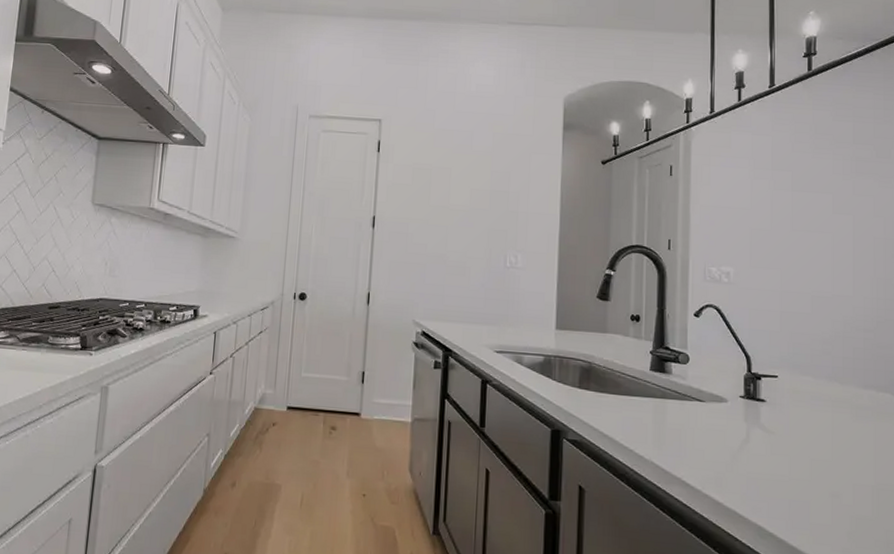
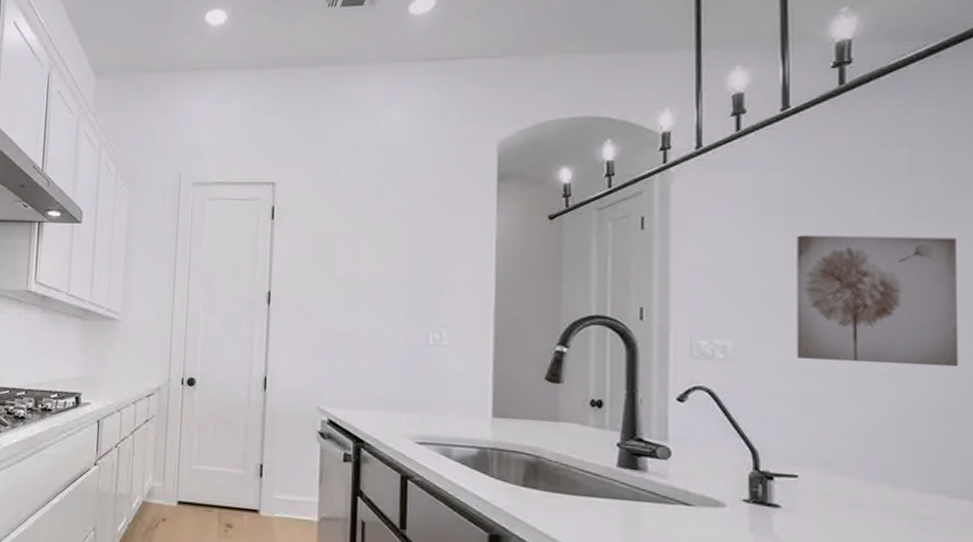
wall art: none [778,186,884,292] -> present [796,235,959,368]

